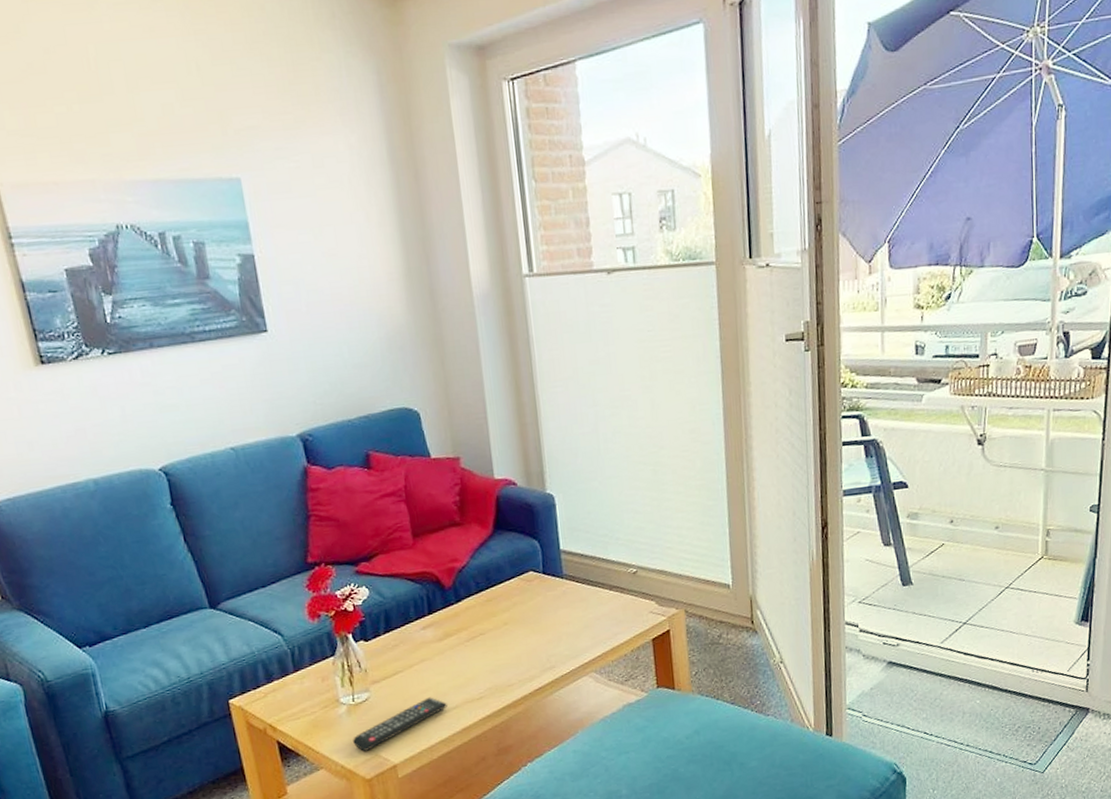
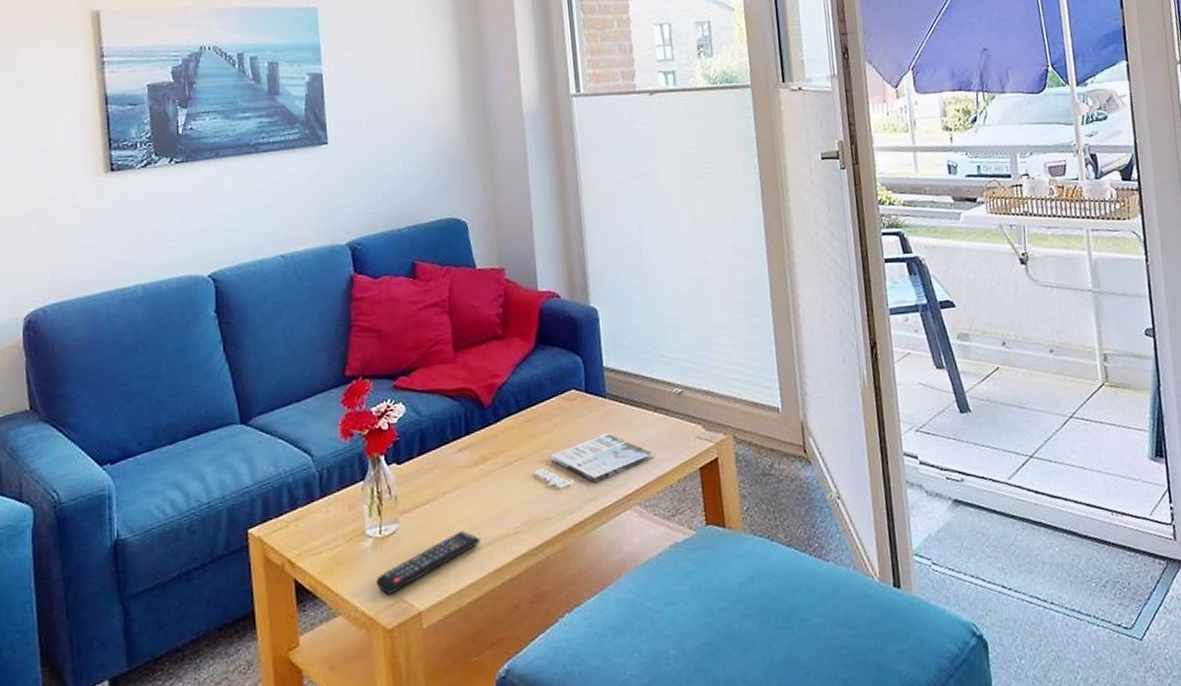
magazine: none [496,610,609,660] -> present [535,433,654,489]

